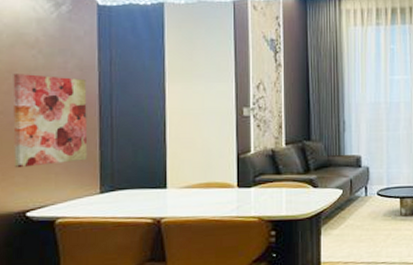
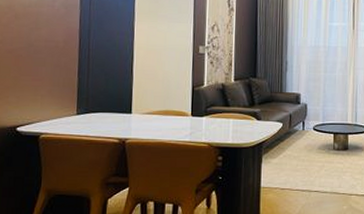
wall art: present [13,74,88,169] -> none [9,9,70,90]

